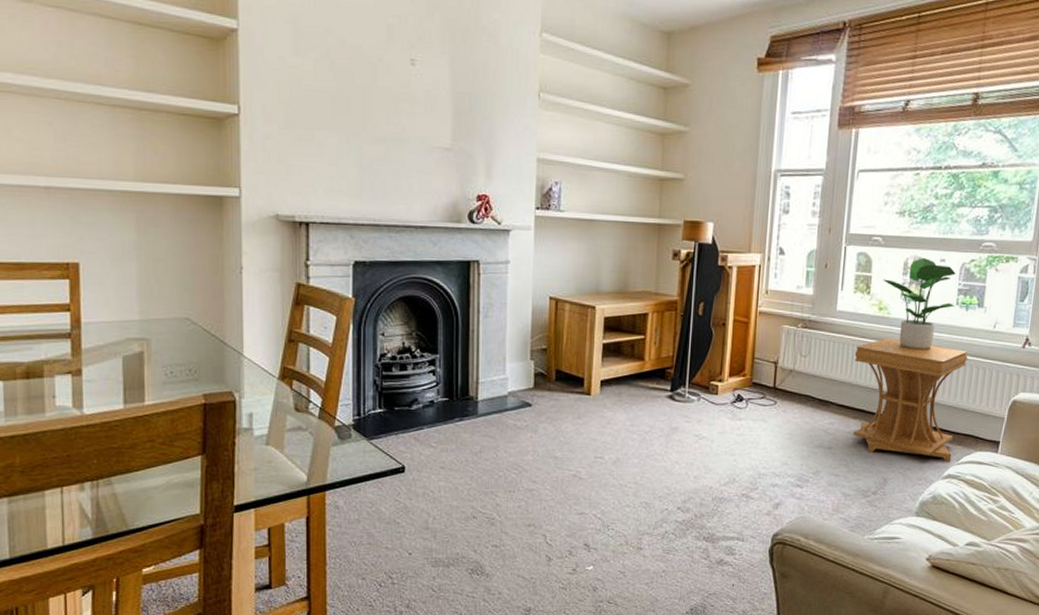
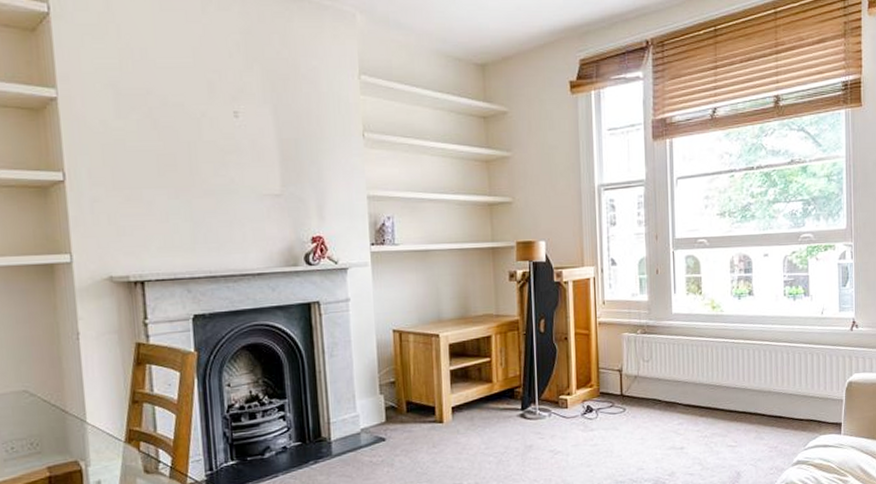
side table: present [853,338,968,463] -> none [694,335,801,449]
potted plant: present [883,258,956,350] -> none [712,255,783,343]

